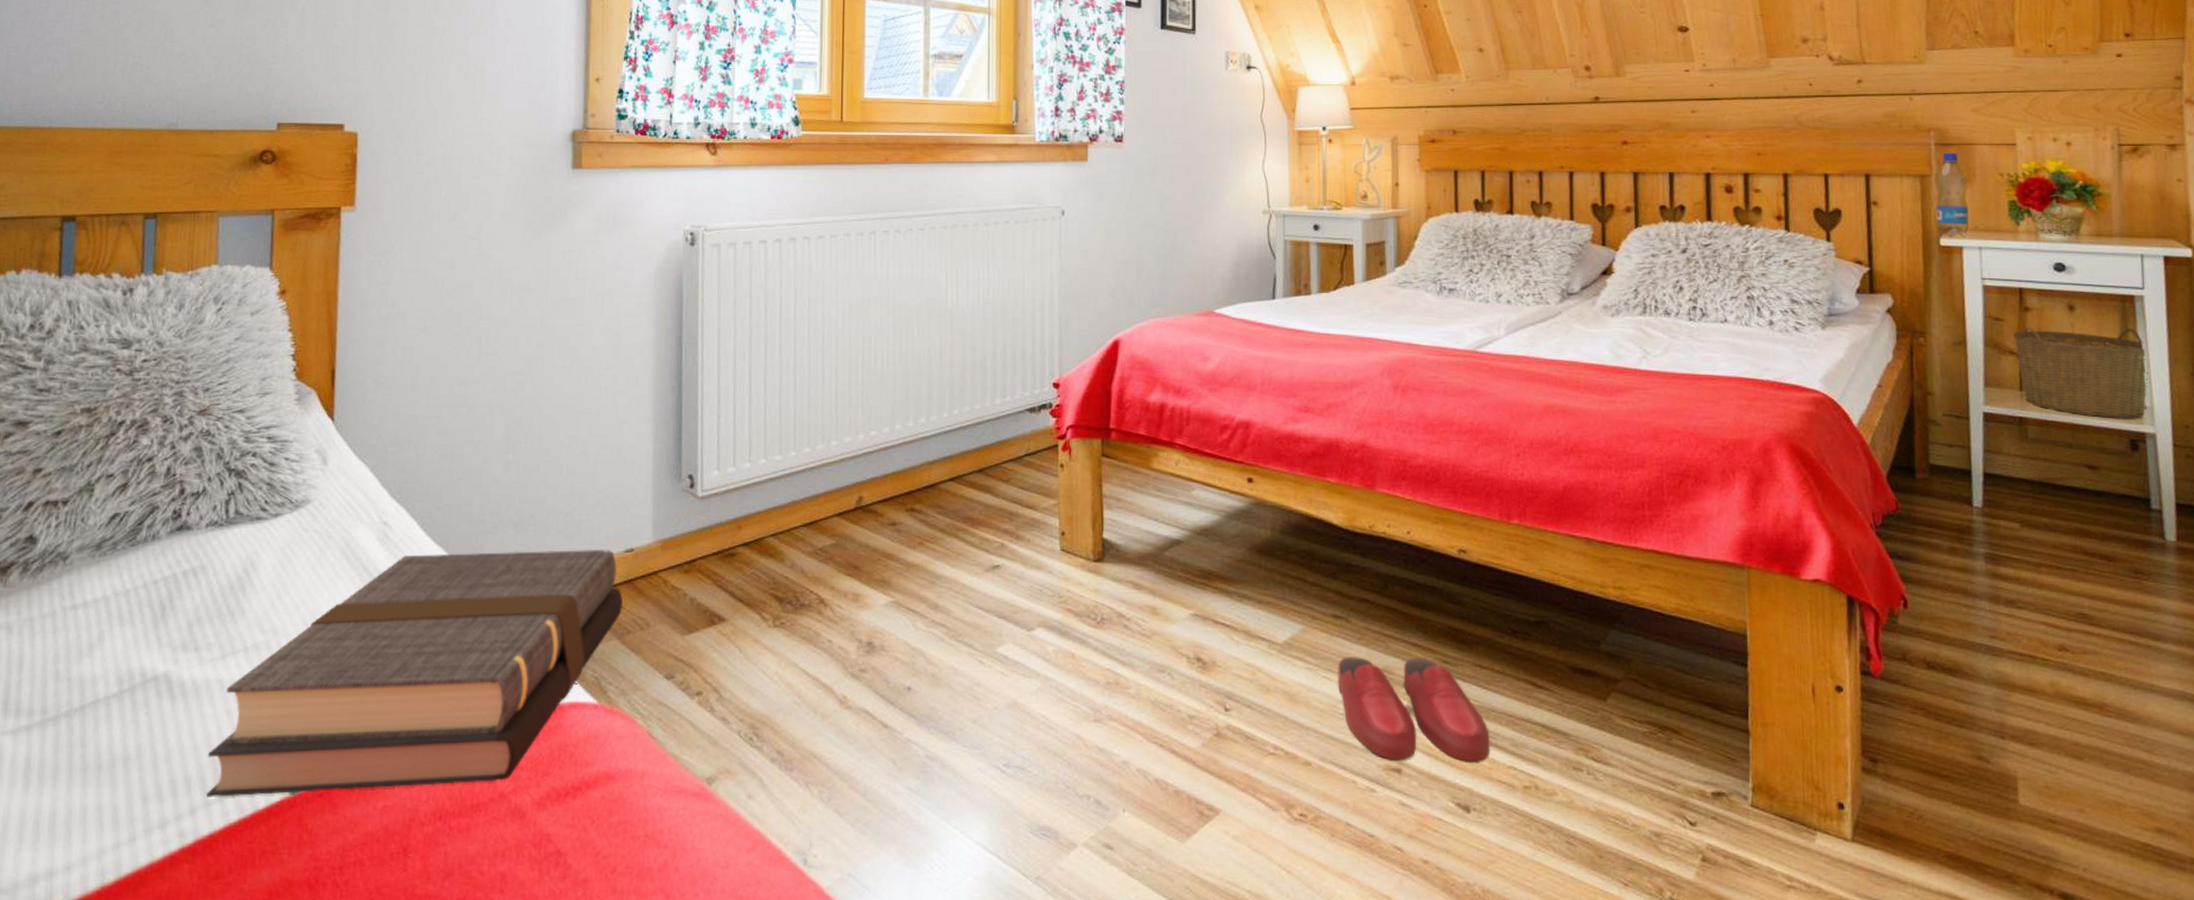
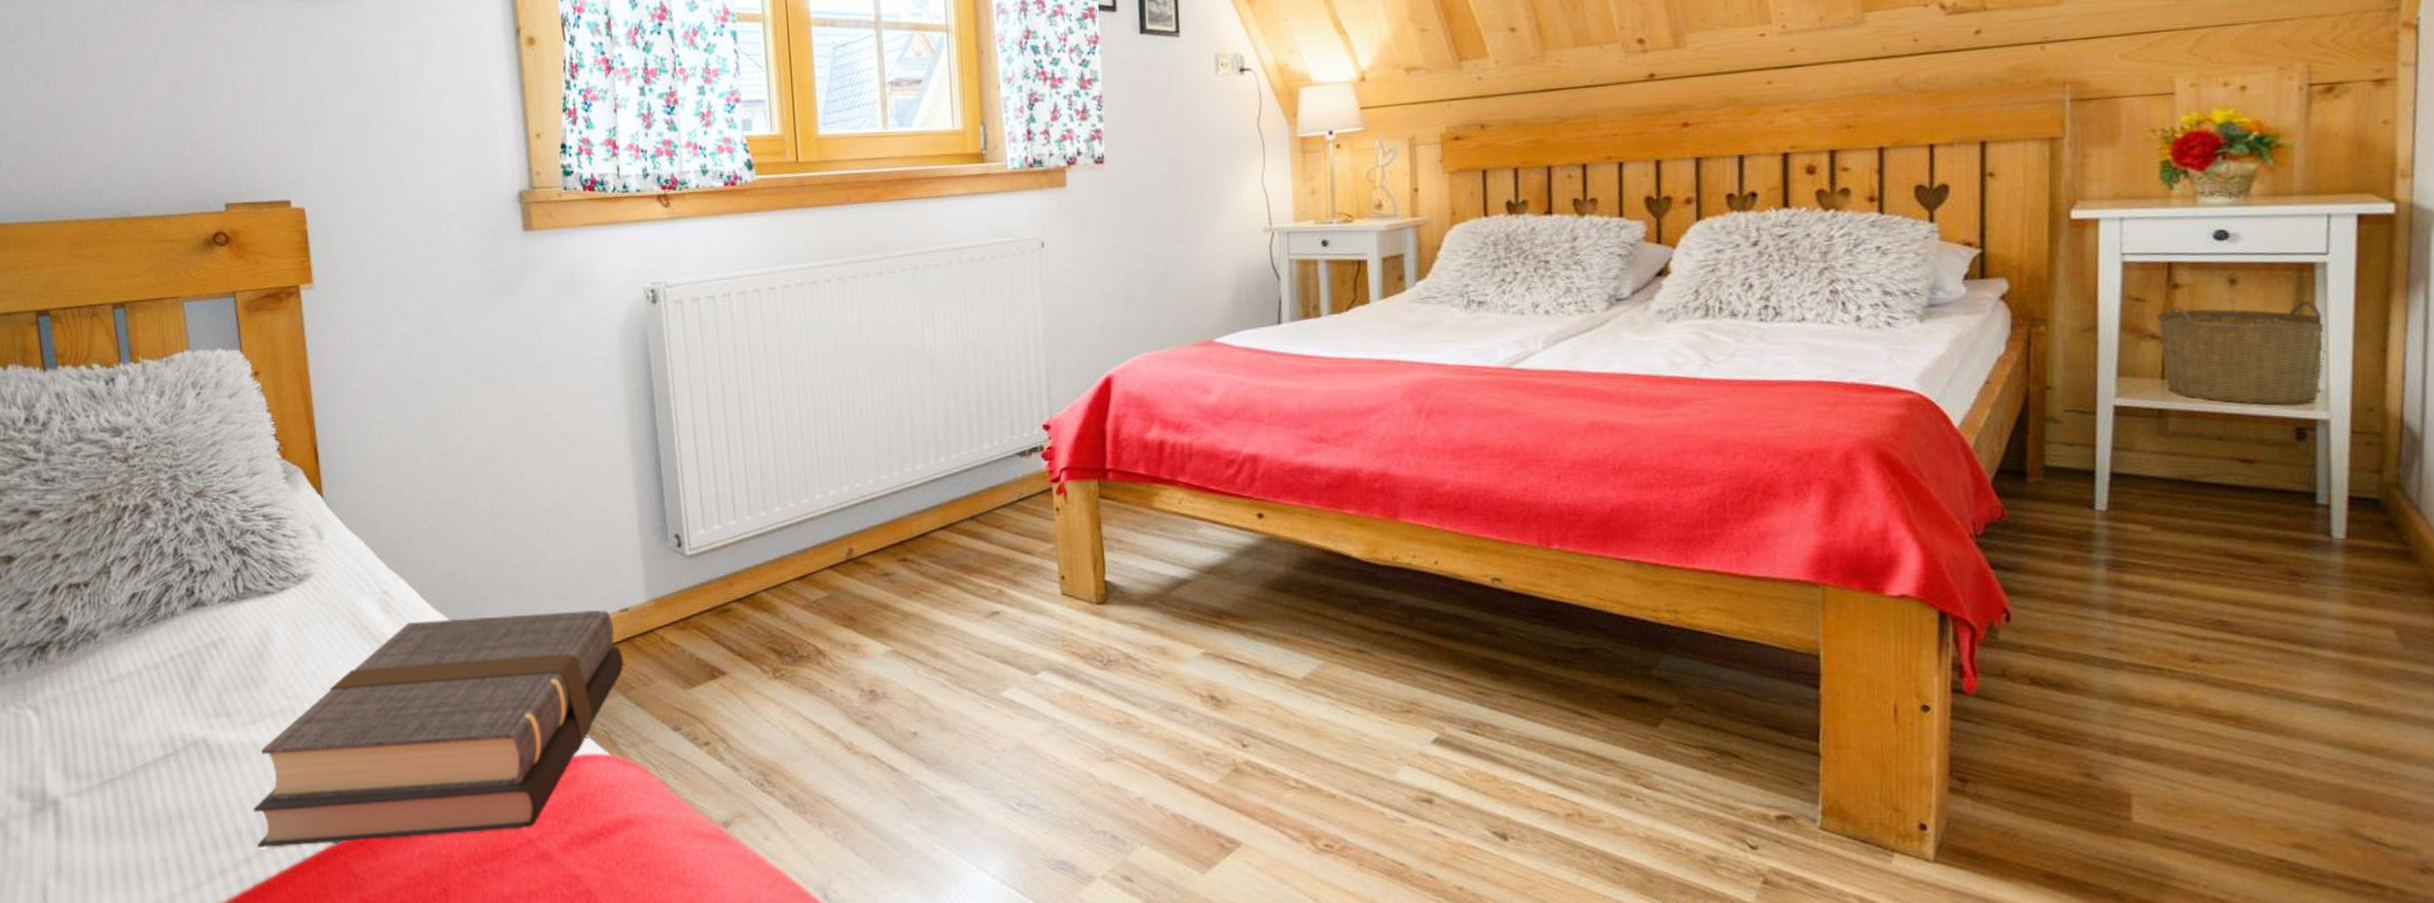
slippers: present [1338,657,1490,761] -> none [1361,690,1529,791]
bottle: present [1935,152,1969,237] -> none [2067,108,2110,208]

